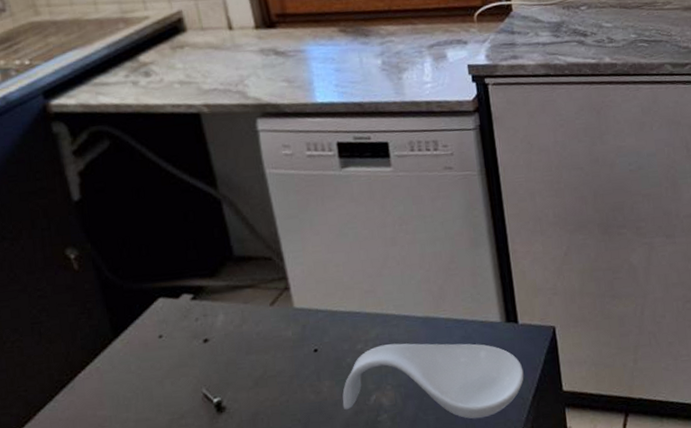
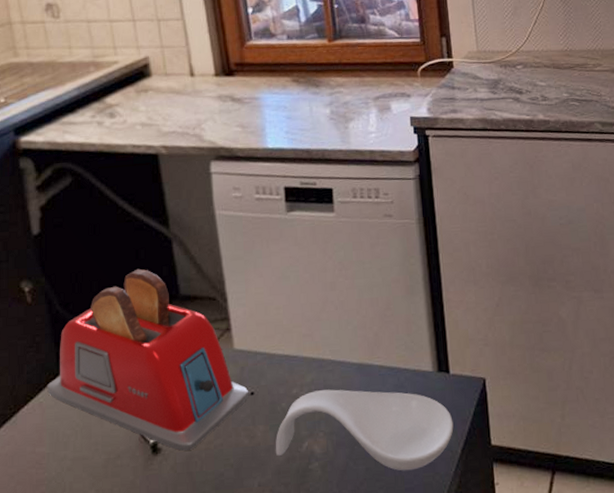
toaster: none [102,231,313,408] -> present [46,268,249,451]

